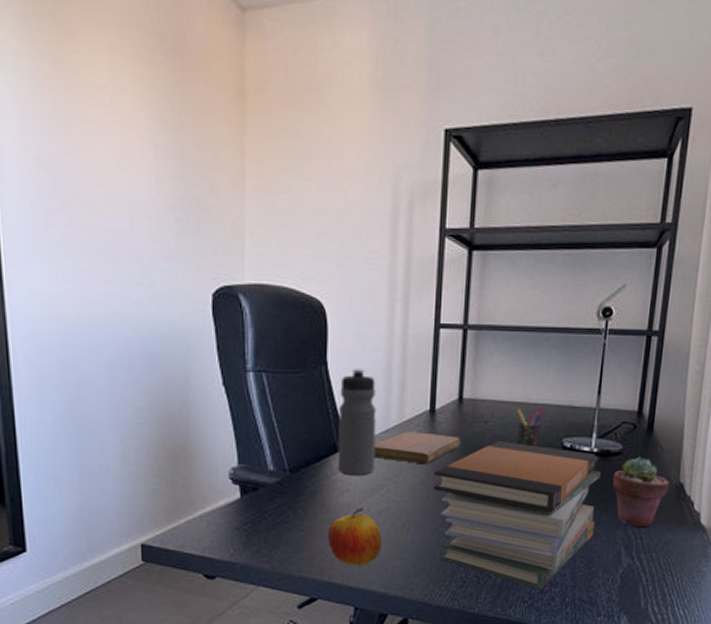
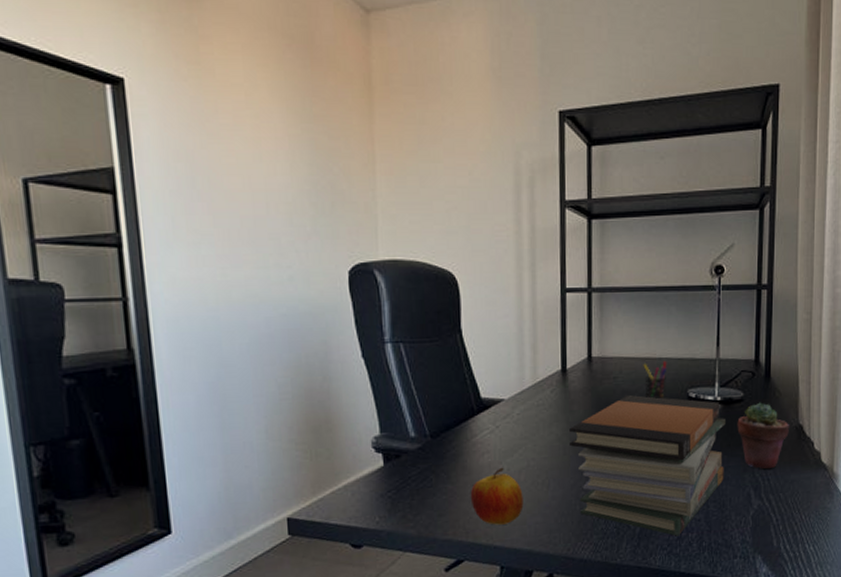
water bottle: present [337,369,377,475] -> none [474,334,513,437]
notebook: present [374,430,461,465] -> none [510,390,593,422]

